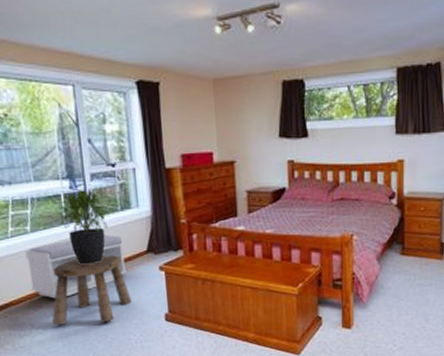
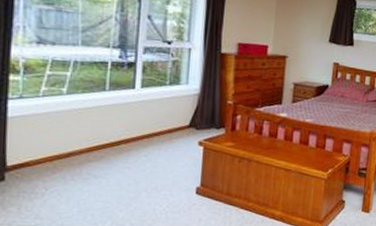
bench: present [24,234,127,299] -> none [54,105,167,163]
stool: present [52,255,132,326] -> none [72,125,164,192]
potted plant: present [59,188,110,265] -> none [102,59,157,133]

